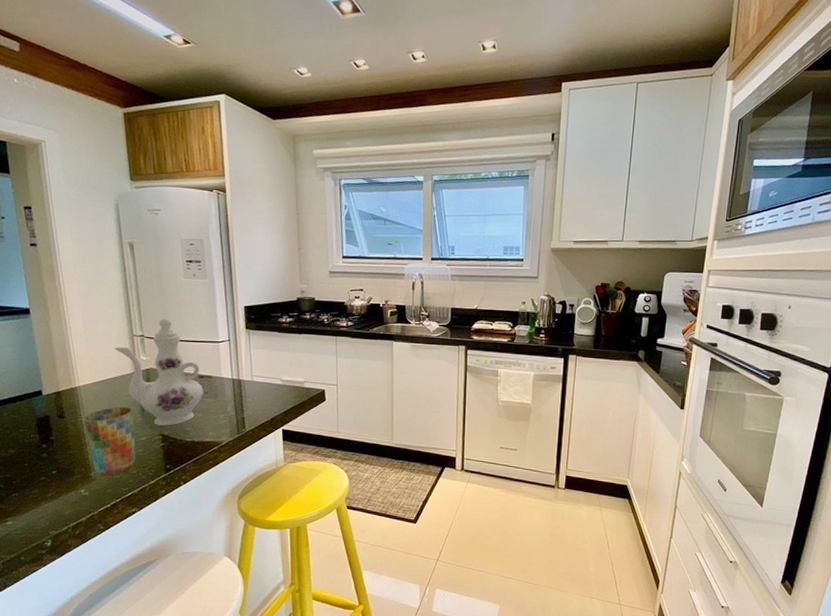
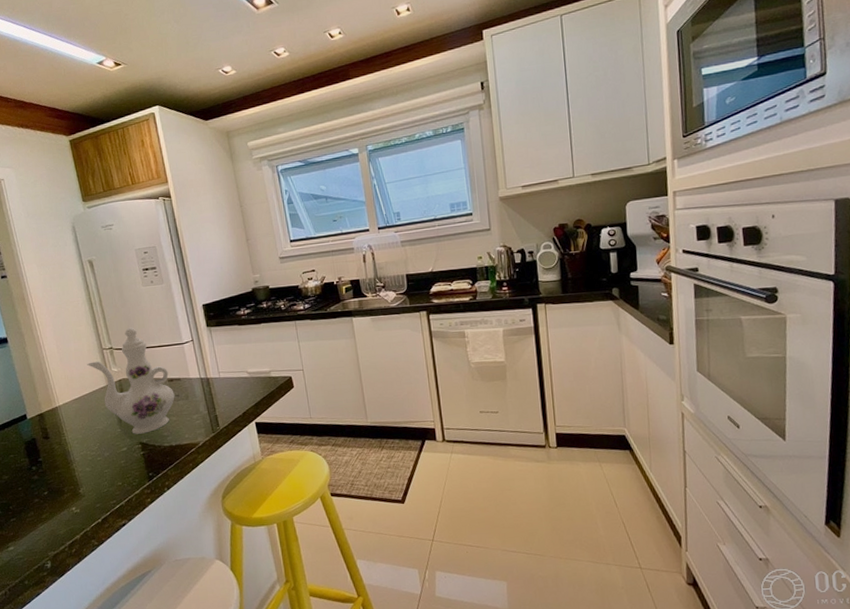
cup: present [84,406,135,476] -> none [67,419,119,491]

